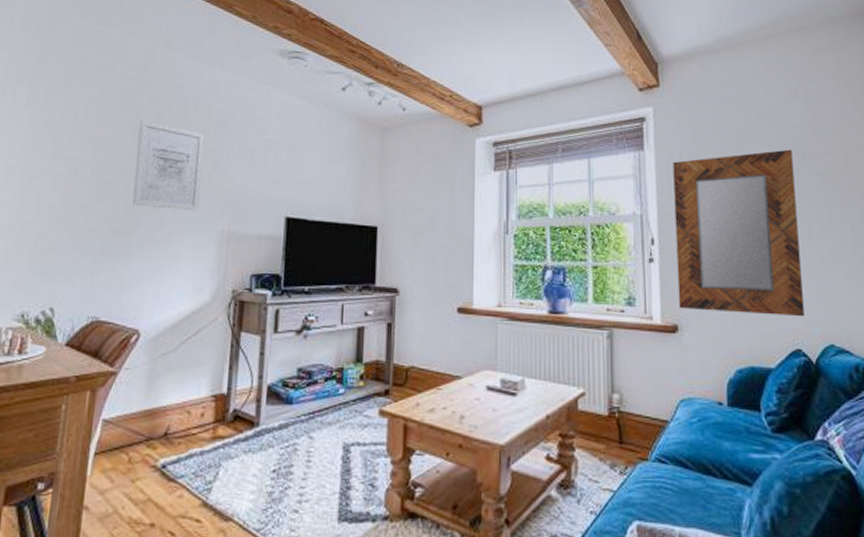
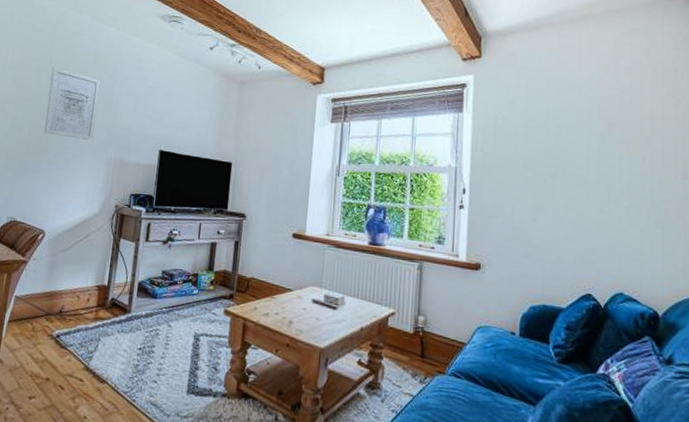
home mirror: present [673,149,804,317] -> none [483,118,599,267]

